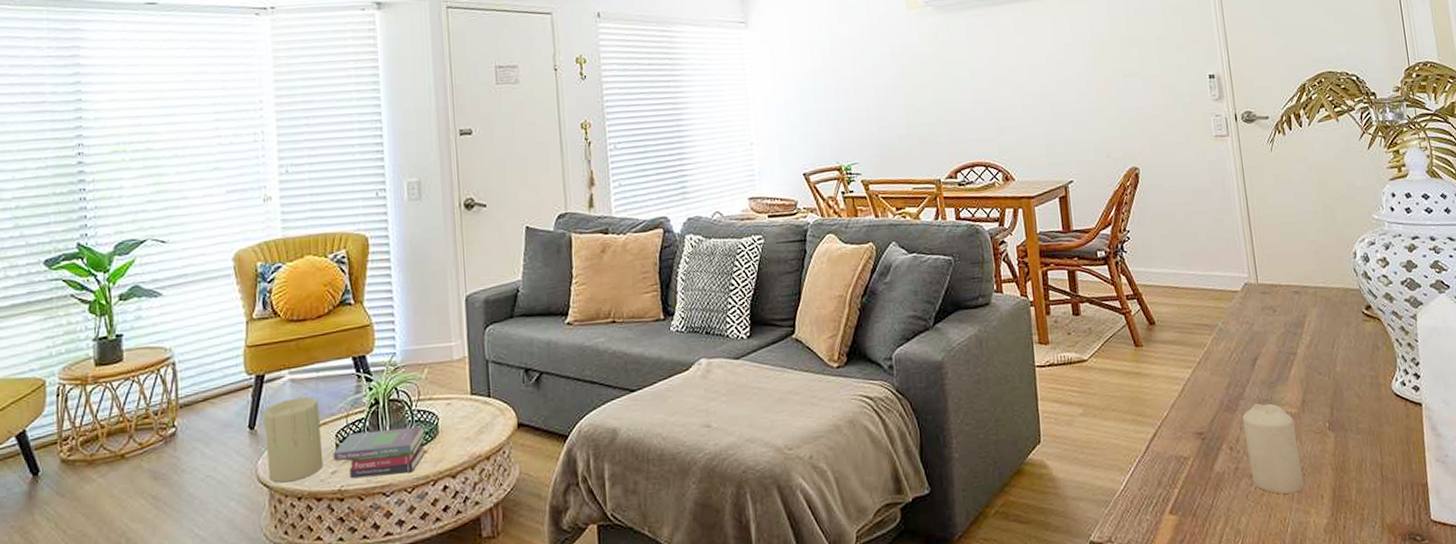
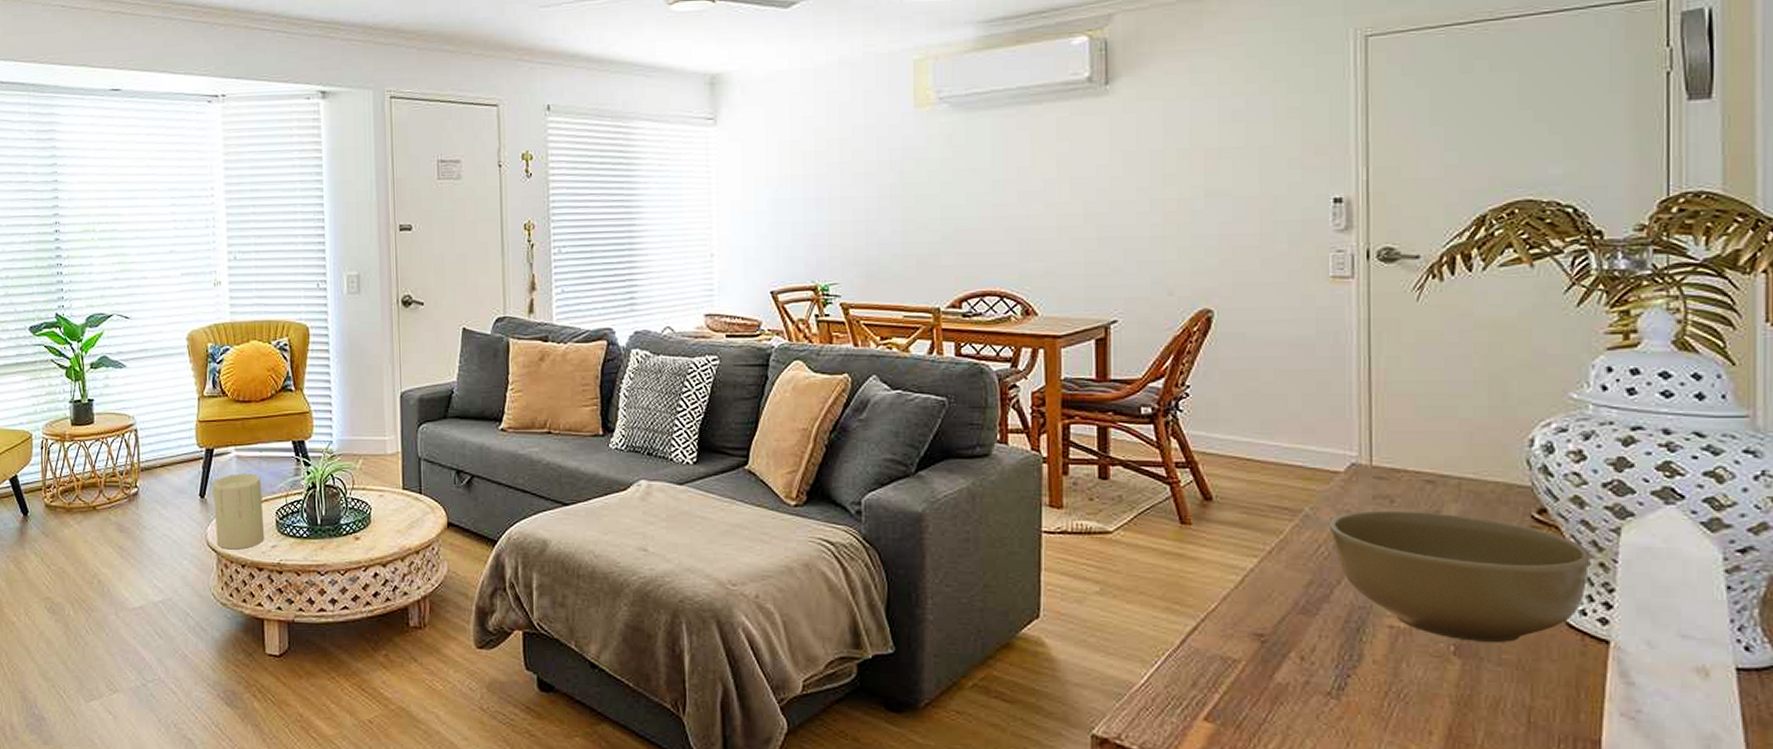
books: present [333,426,424,478] -> none [273,512,357,556]
bowl: none [1235,316,1403,417] -> present [1328,510,1591,643]
candle: present [1242,403,1304,495] -> none [1323,610,1404,724]

